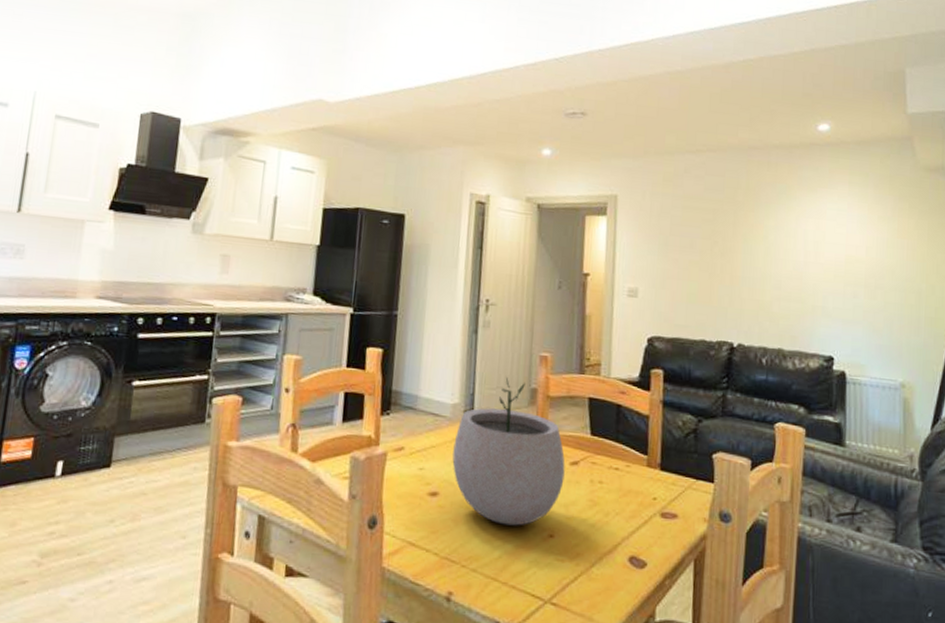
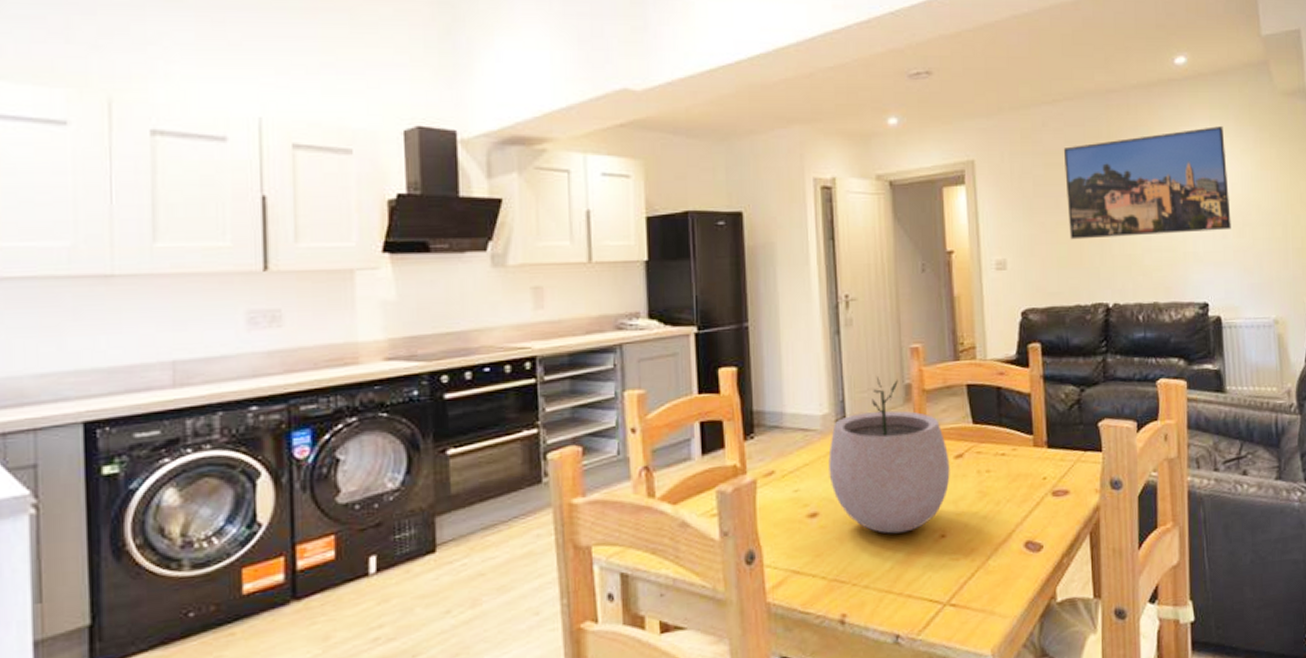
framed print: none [701,191,864,290] -> present [1063,126,1231,240]

